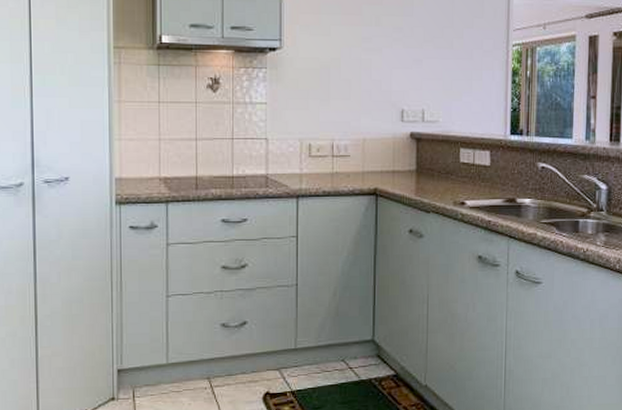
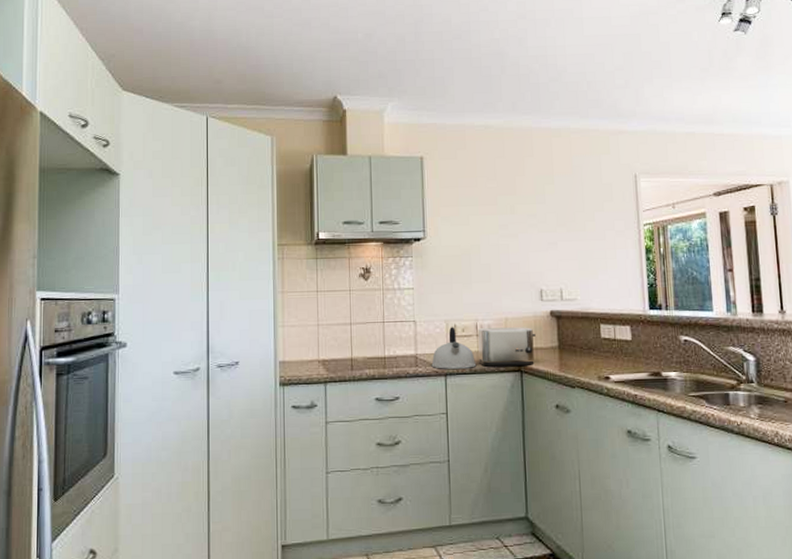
kettle: none [283,146,331,192] -> present [431,327,477,370]
toaster: none [333,149,394,190] -> present [478,327,536,368]

